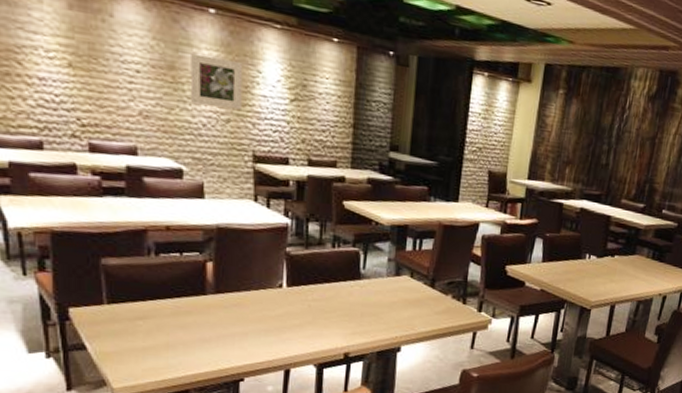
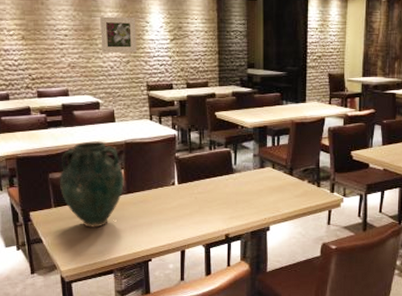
vase: none [116,220,214,334] -> present [59,141,125,227]

